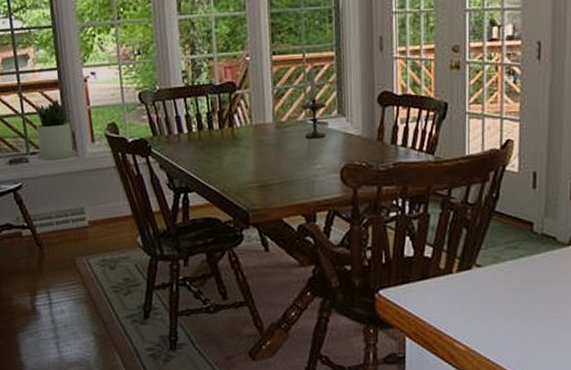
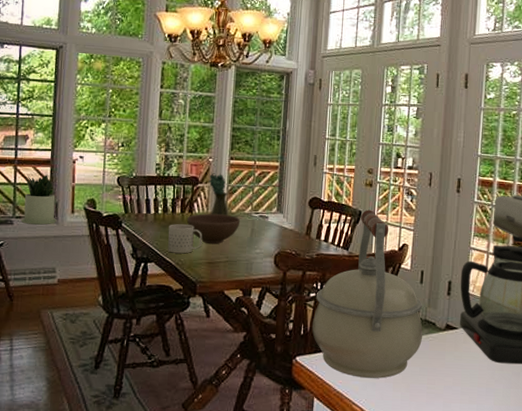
mug: none [206,142,250,179] -> present [167,224,203,254]
bowl: none [228,125,294,164] -> present [187,213,241,245]
vase: none [248,74,278,128] -> present [208,172,229,216]
candlestick: present [302,59,327,139] -> none [249,166,269,229]
kettle: none [395,100,539,310] -> present [312,209,423,378]

